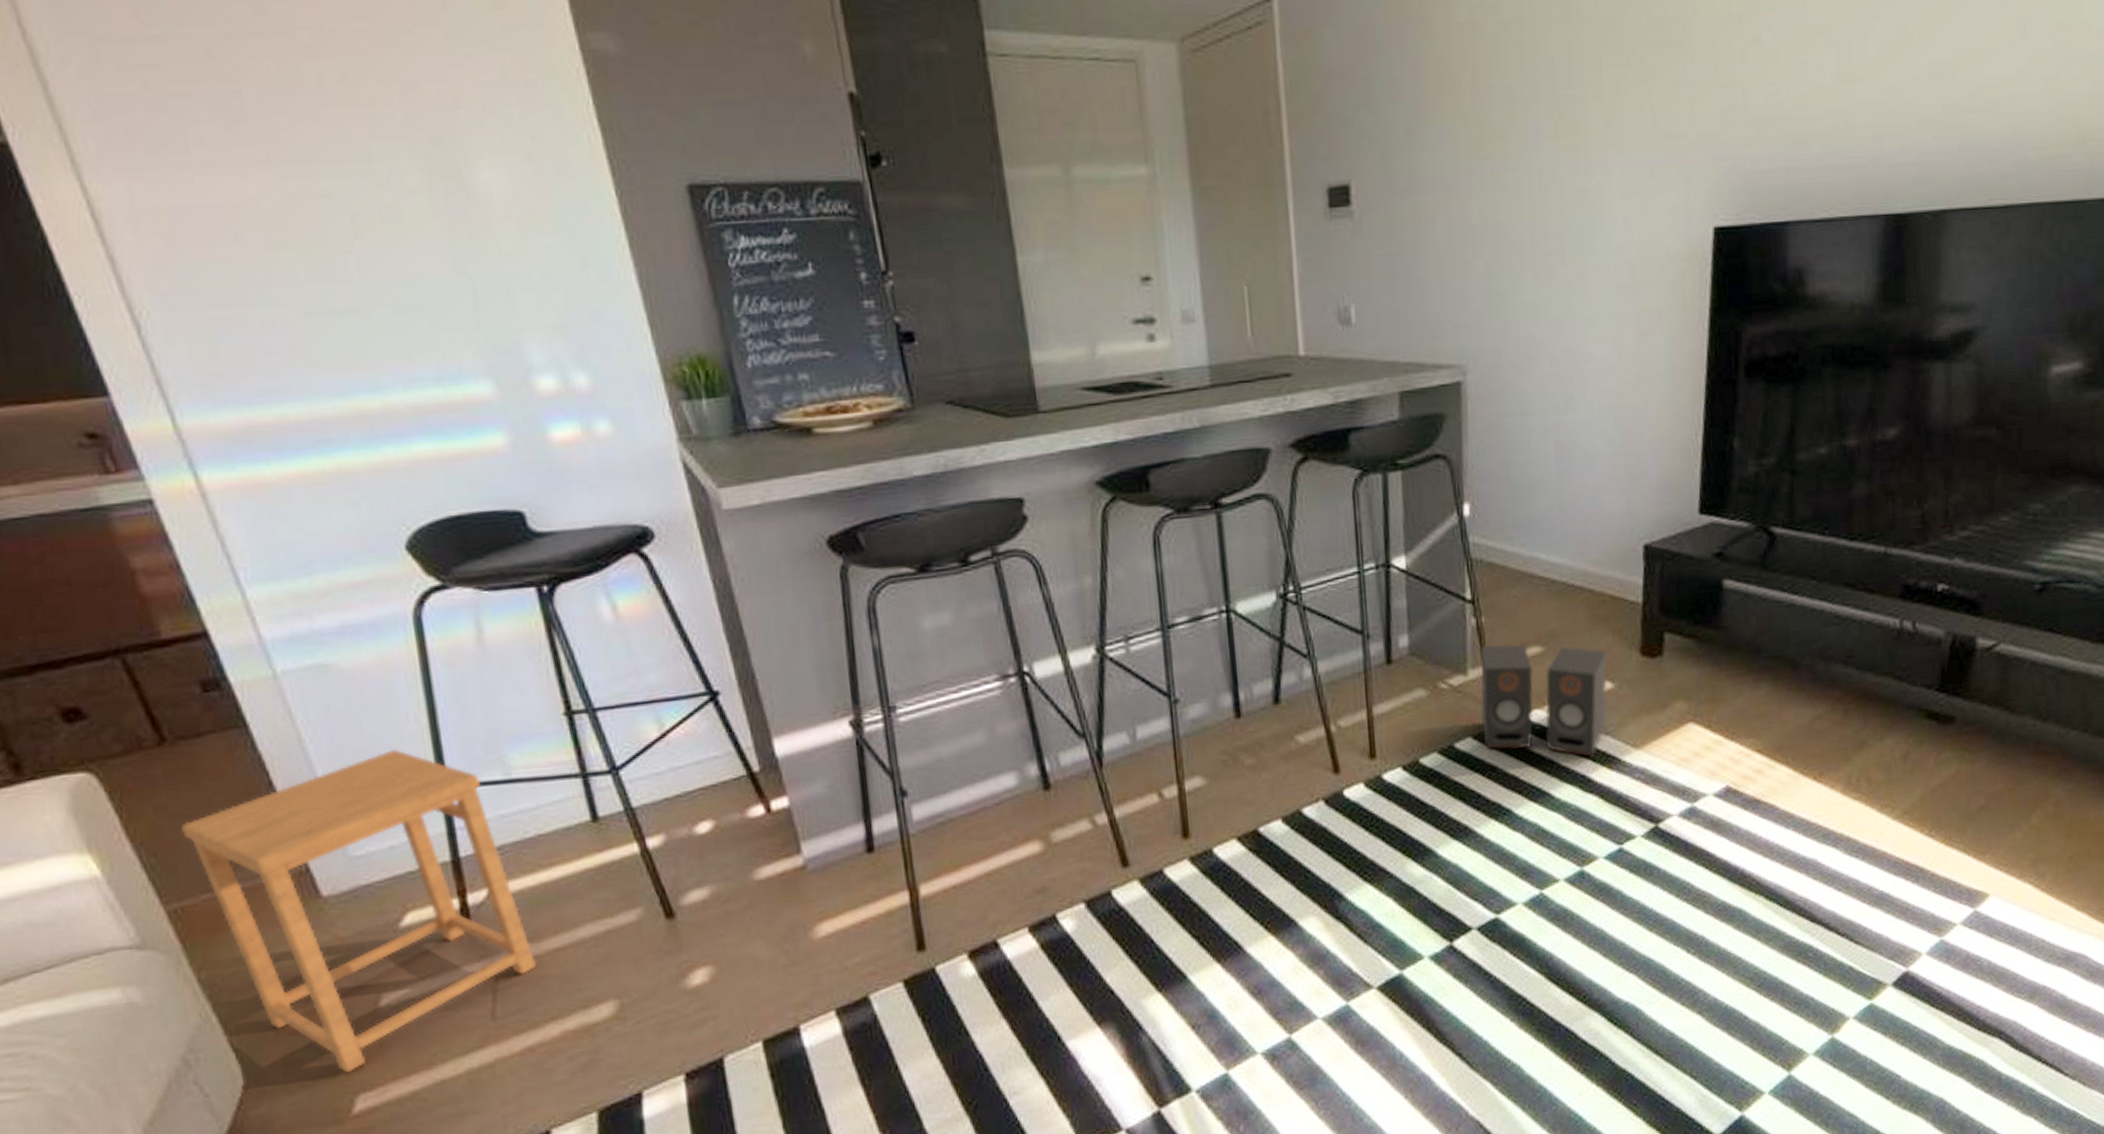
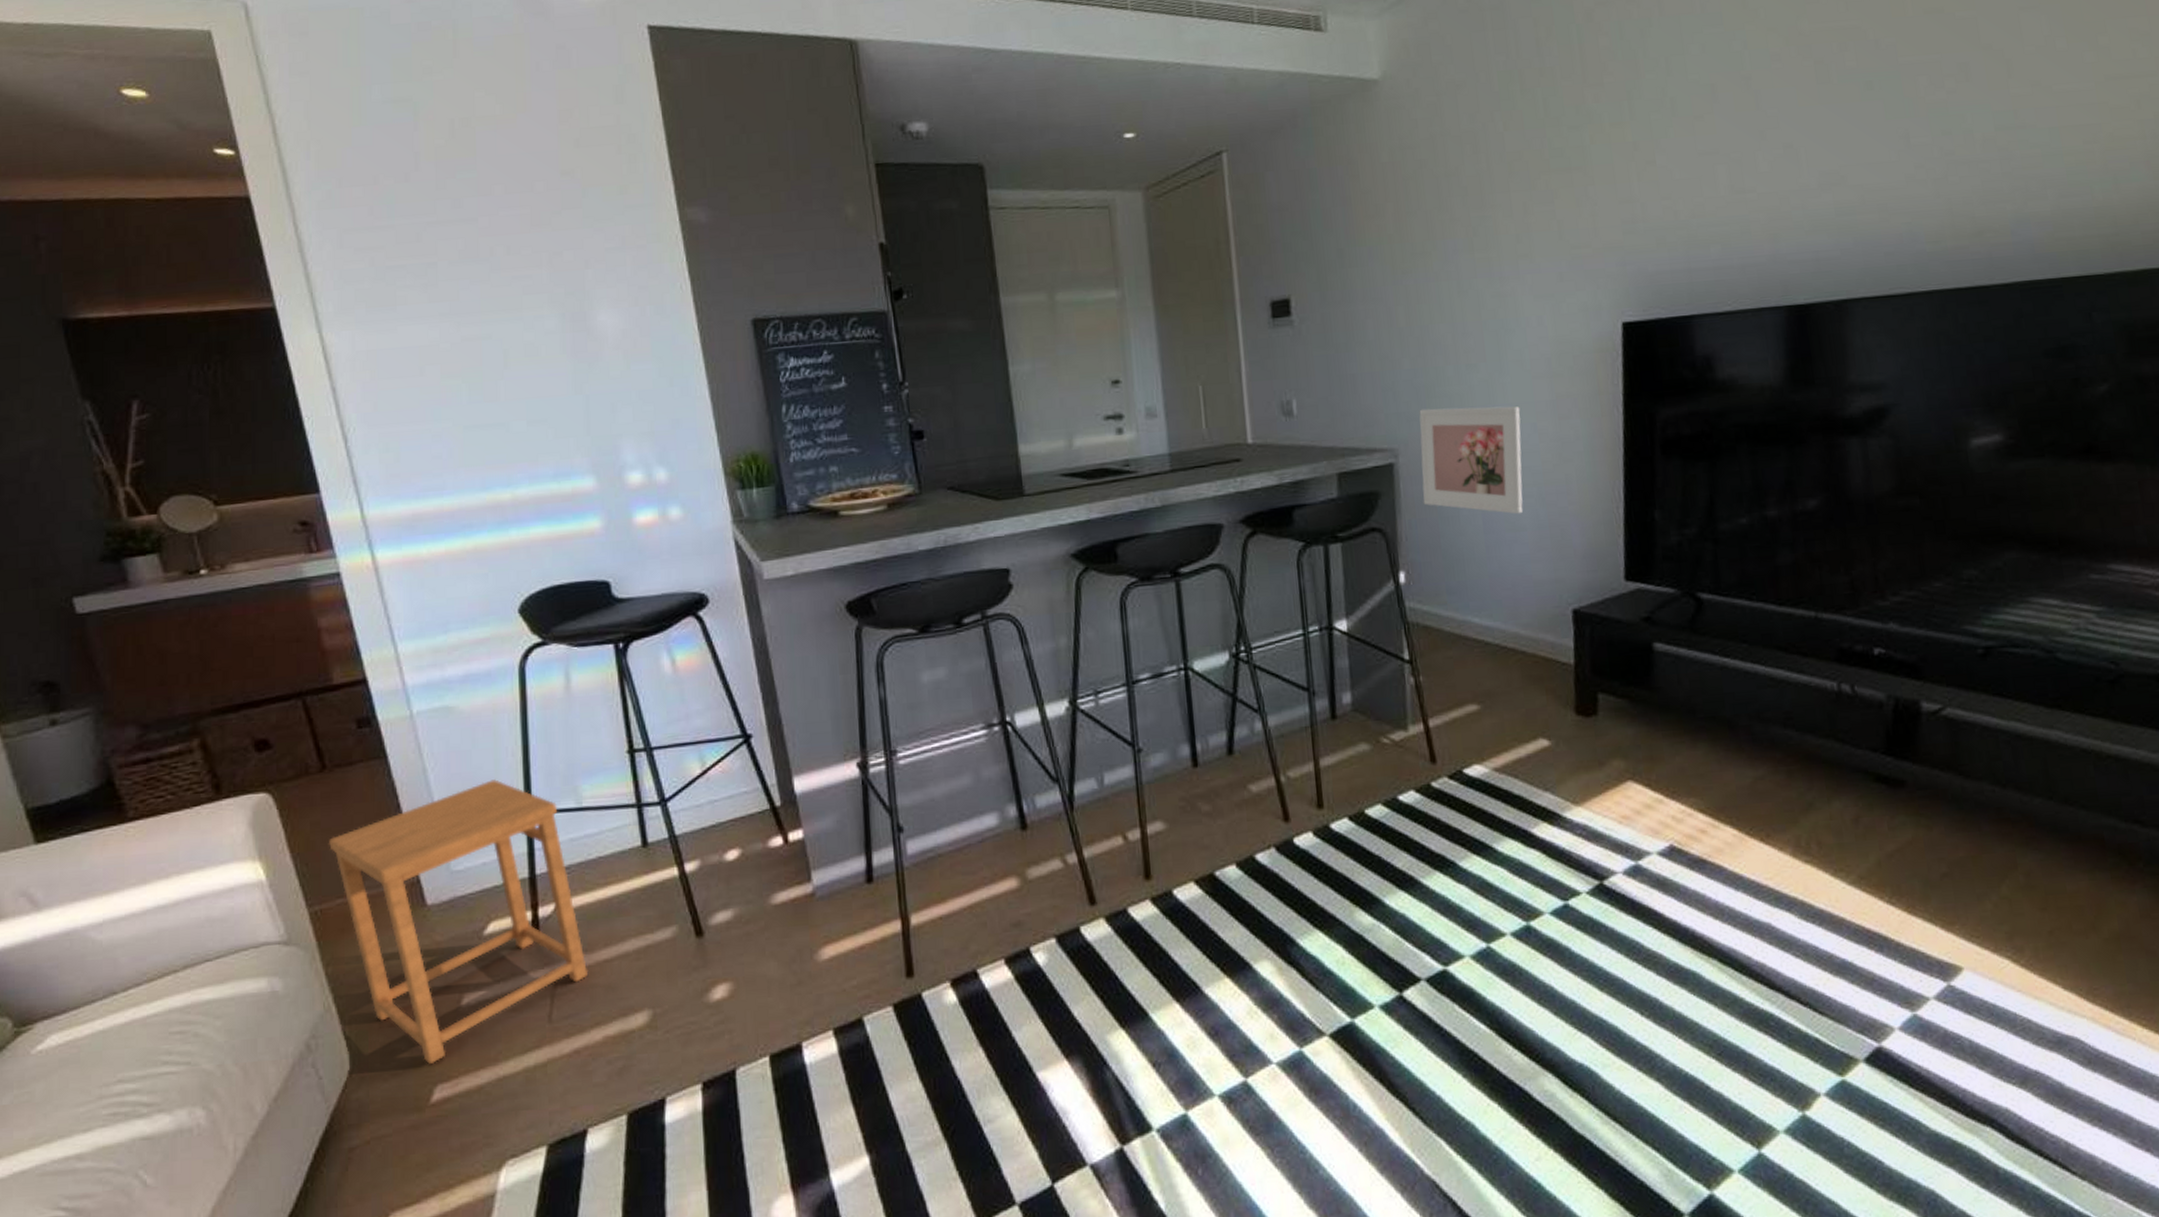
speaker: present [1480,643,1608,756] -> none [1419,701,1545,812]
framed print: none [1491,319,1601,441] -> present [1419,406,1523,515]

